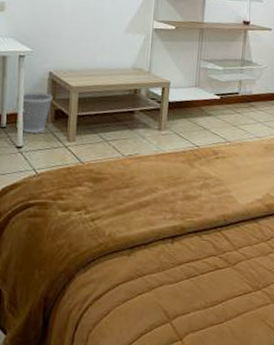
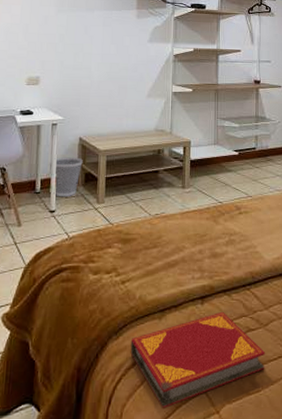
hardback book: none [98,250,231,335] -> present [130,311,265,408]

